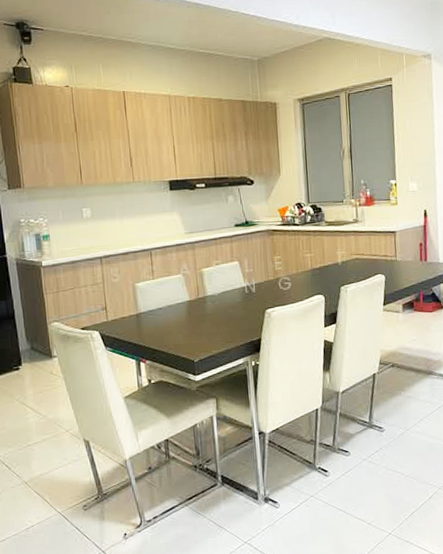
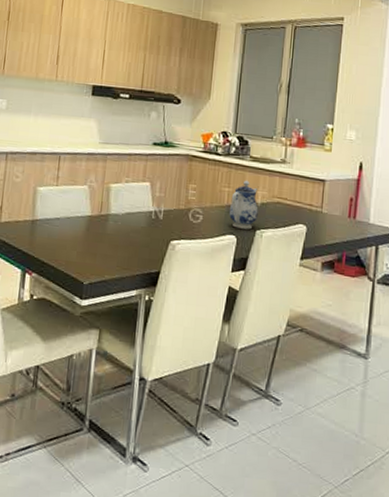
teapot: none [313,243,340,288] -> present [228,180,258,230]

